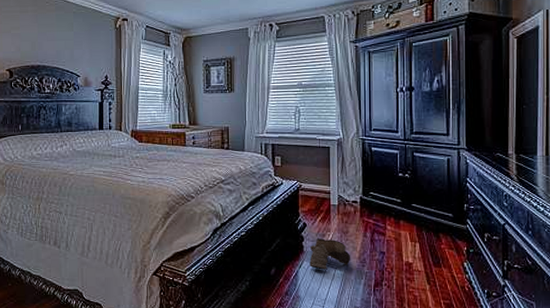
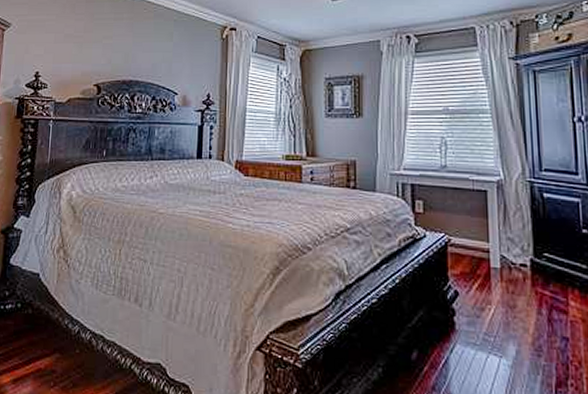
boots: present [309,238,351,270] -> none [463,313,522,358]

